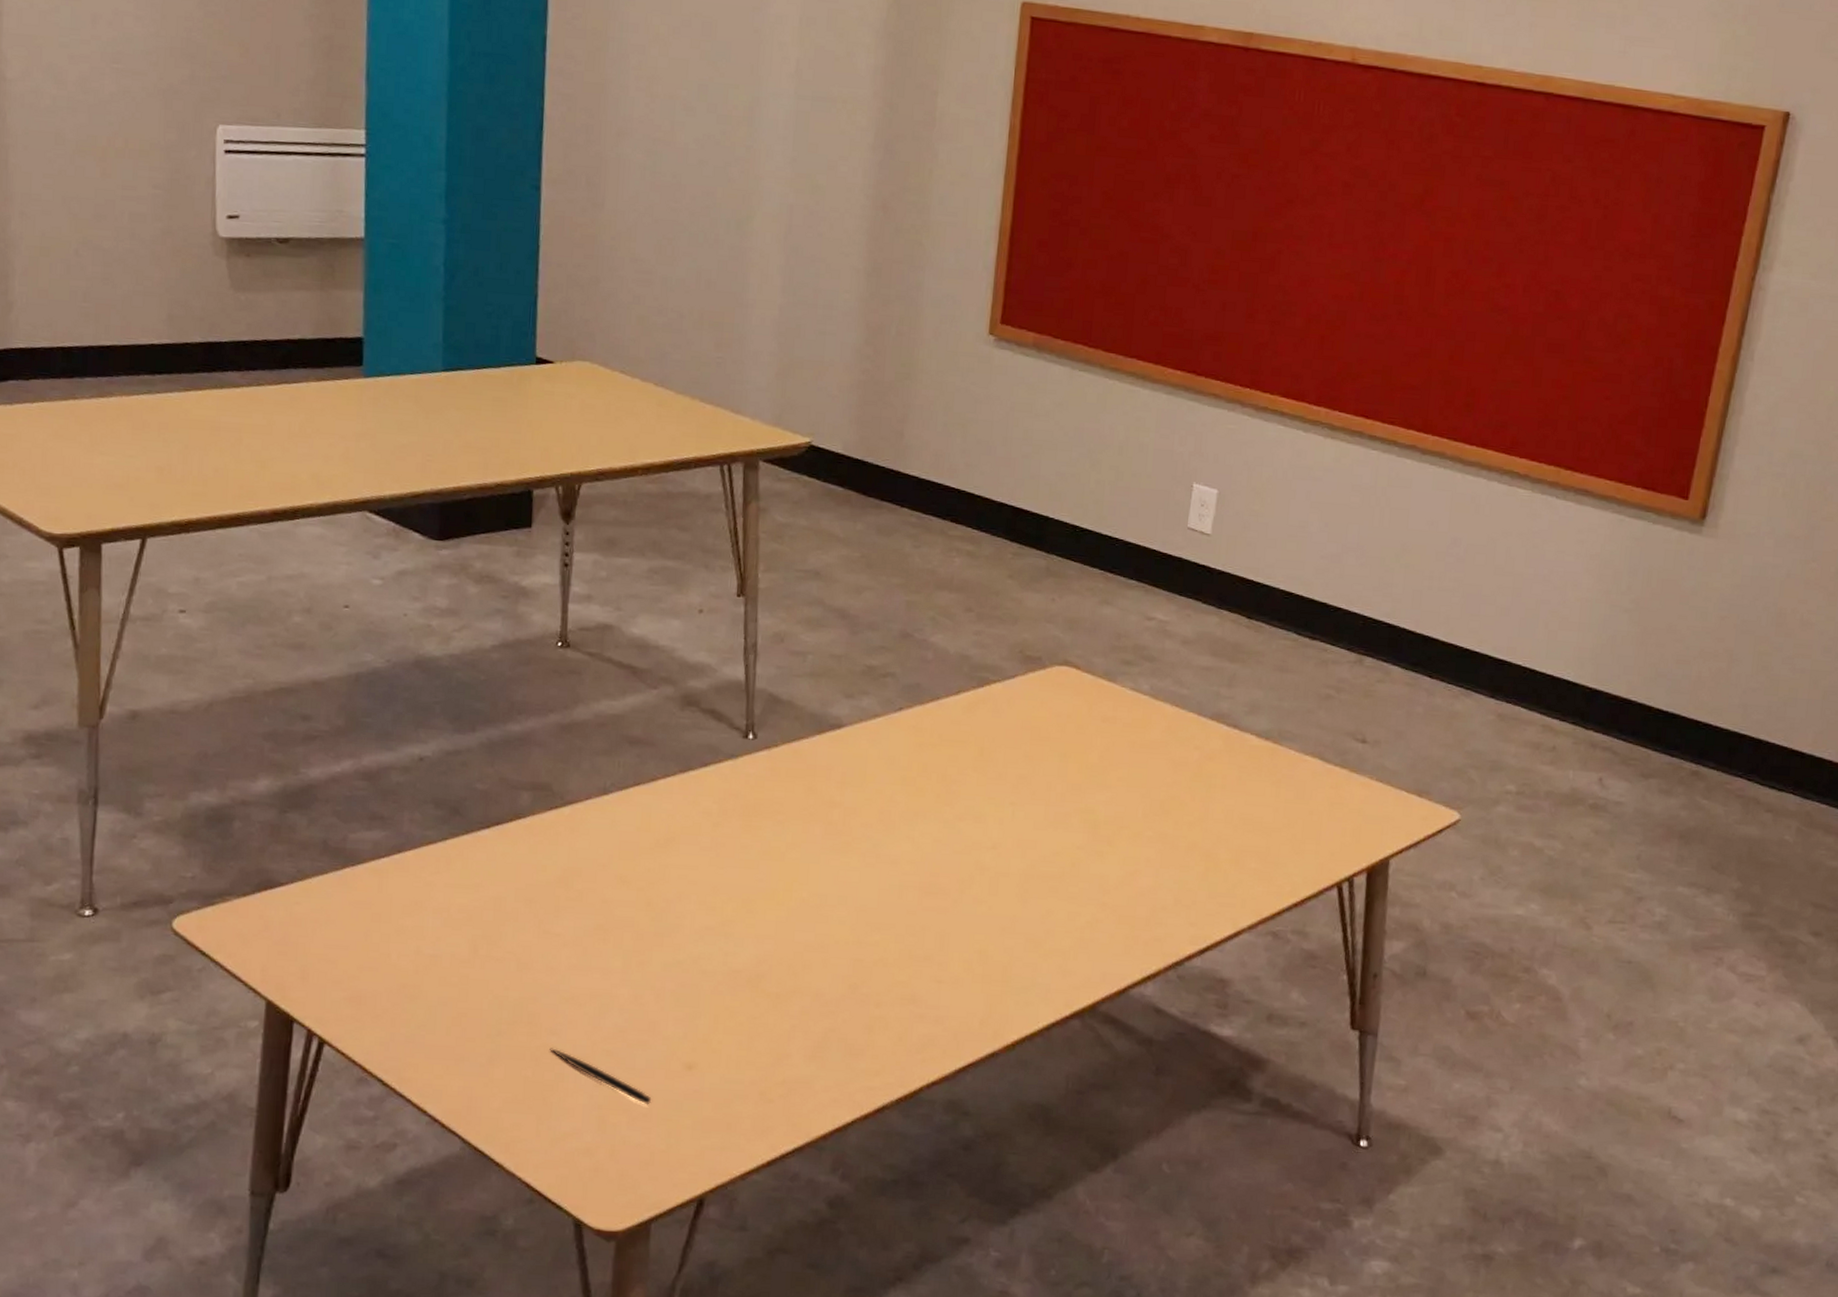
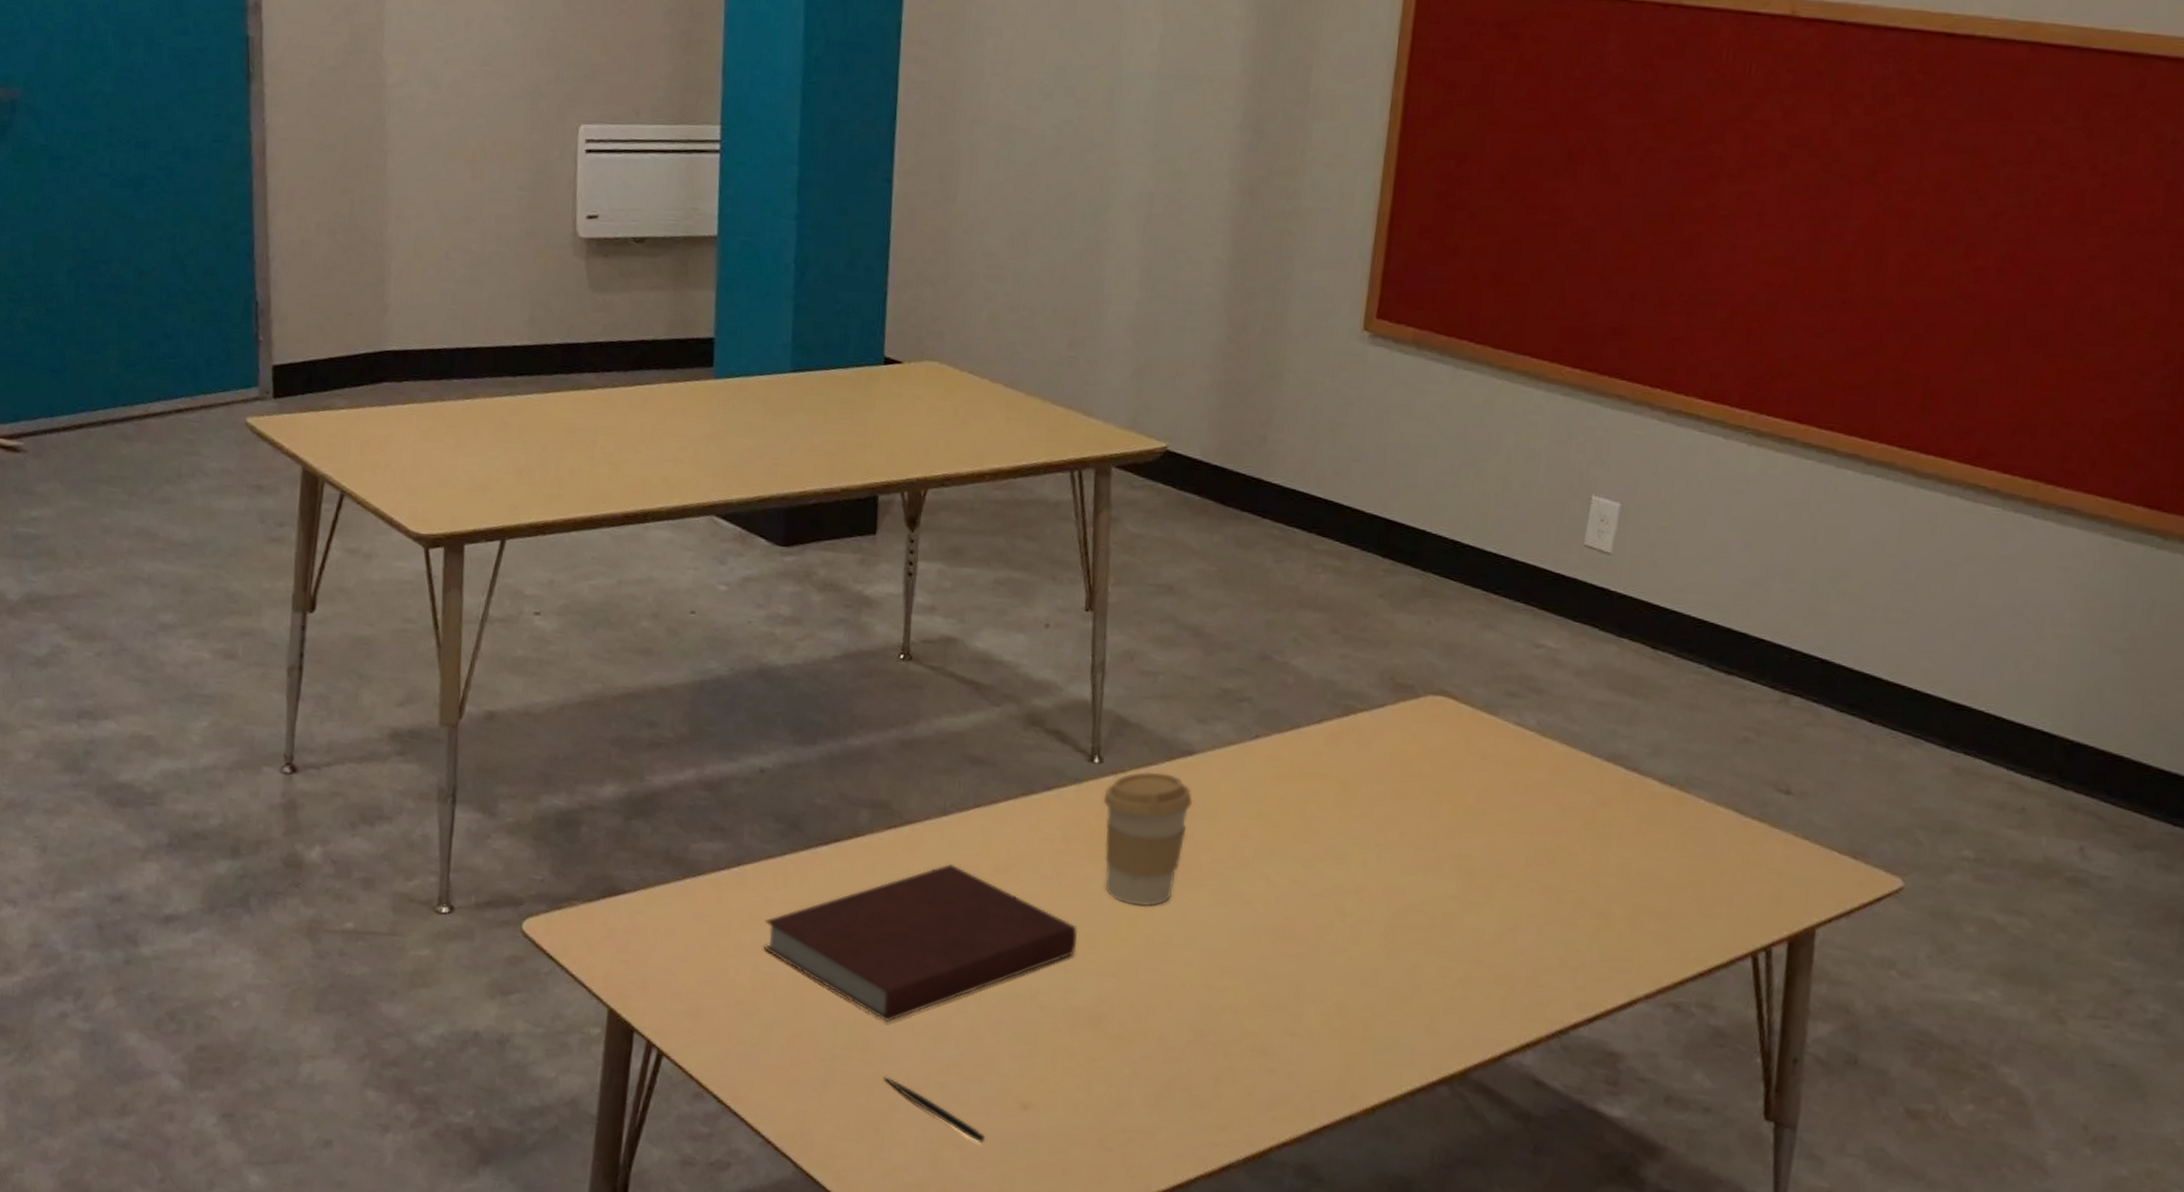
notebook: none [426,840,737,996] -> present [763,863,1078,1023]
coffee cup: none [758,745,843,872] -> present [1103,771,1193,907]

